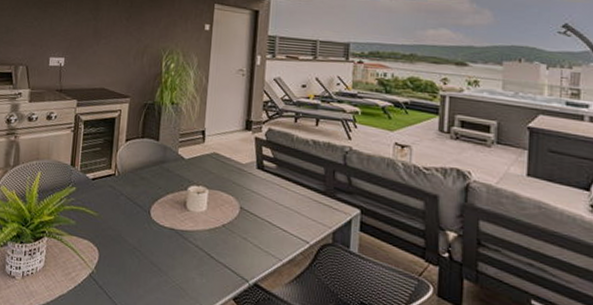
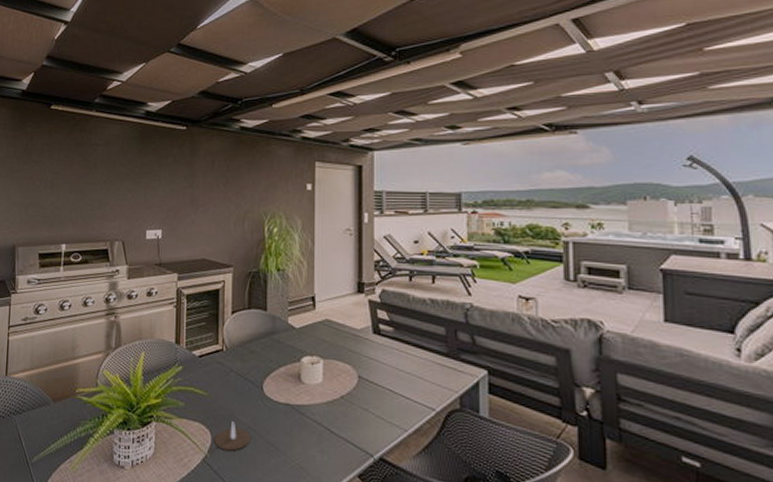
candle: none [101,241,137,269] -> present [214,422,252,451]

